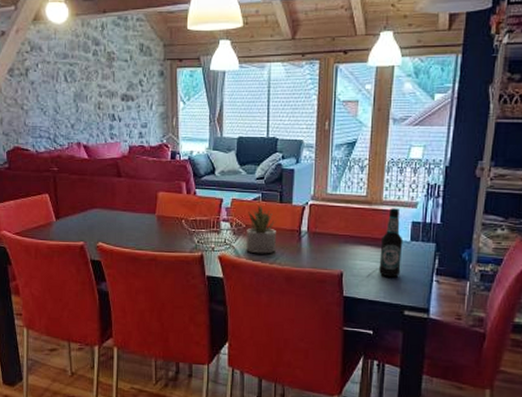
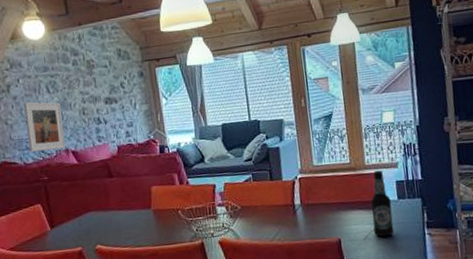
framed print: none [41,88,78,141] -> present [24,102,66,152]
succulent plant: present [246,204,276,254] -> none [242,185,273,234]

